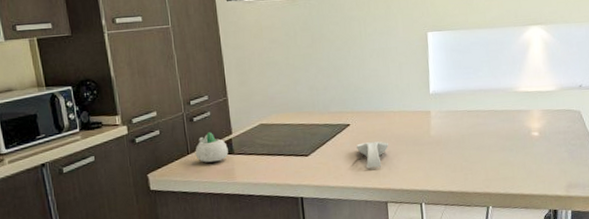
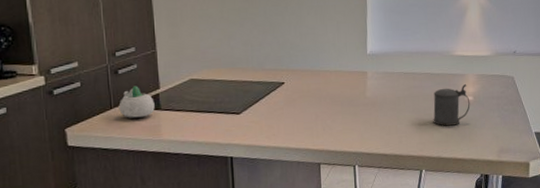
spoon rest: present [356,141,388,169] -> none [291,101,323,129]
beer stein: none [498,120,536,163] -> present [433,84,470,126]

